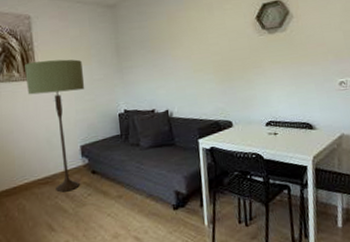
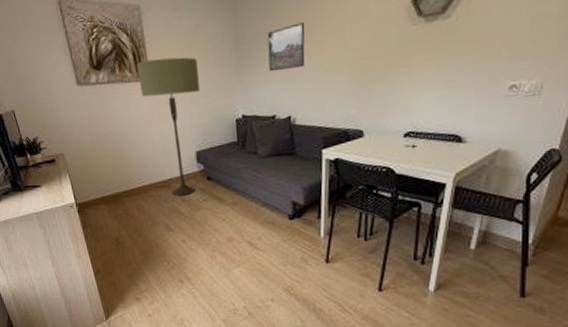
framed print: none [143,32,177,72] -> present [267,22,305,72]

